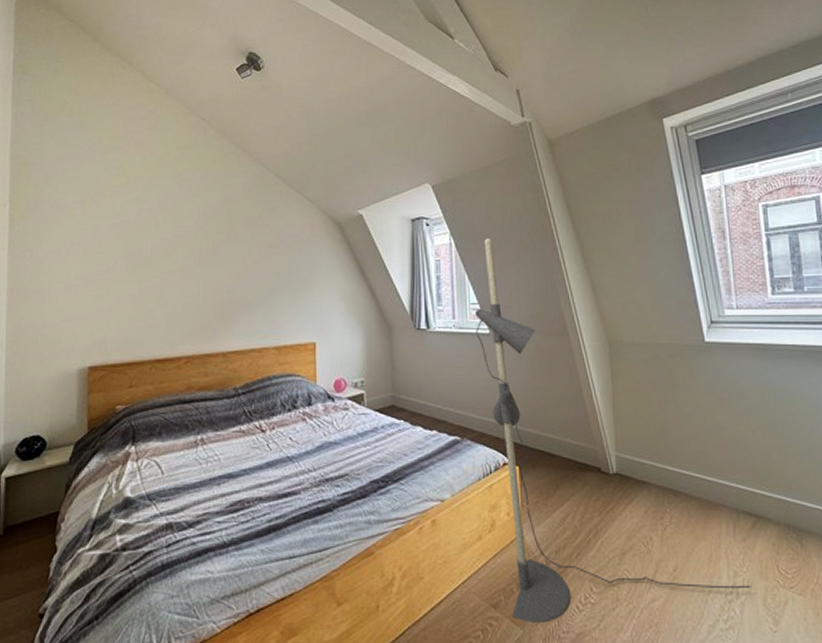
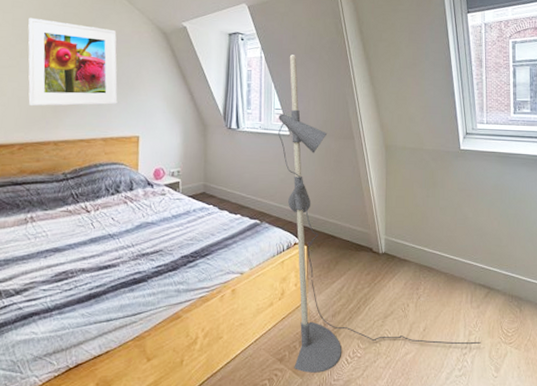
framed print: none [190,216,290,315] -> present [28,17,118,107]

